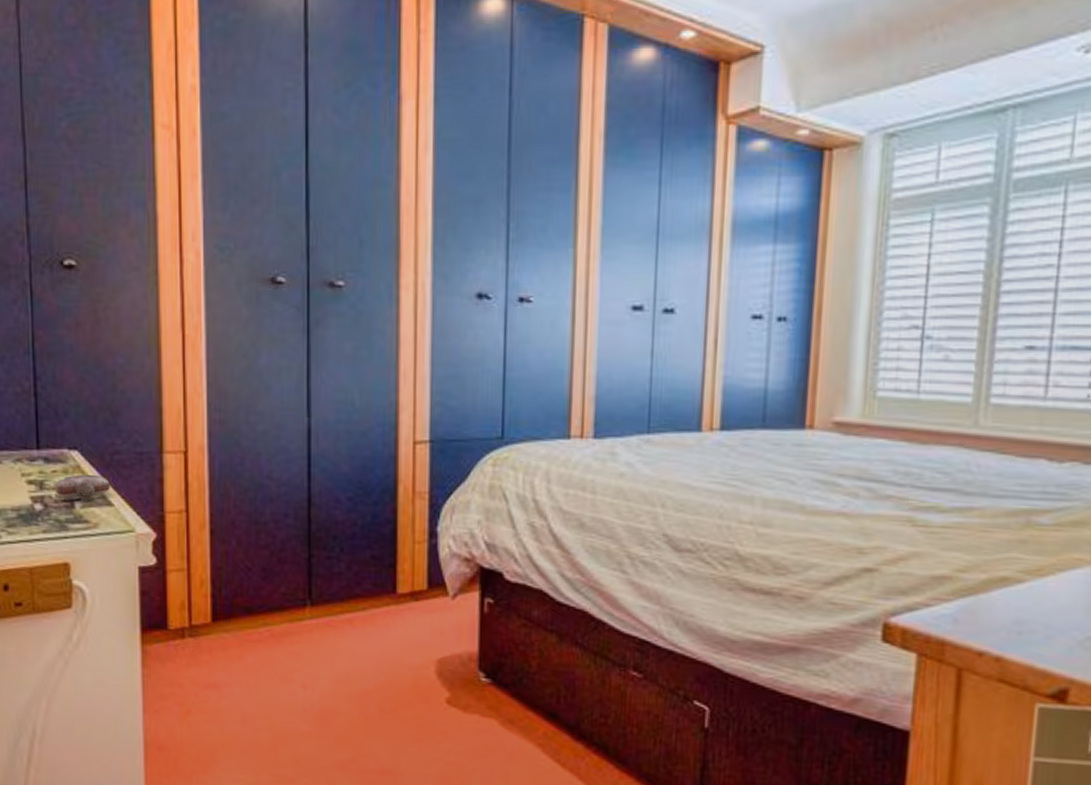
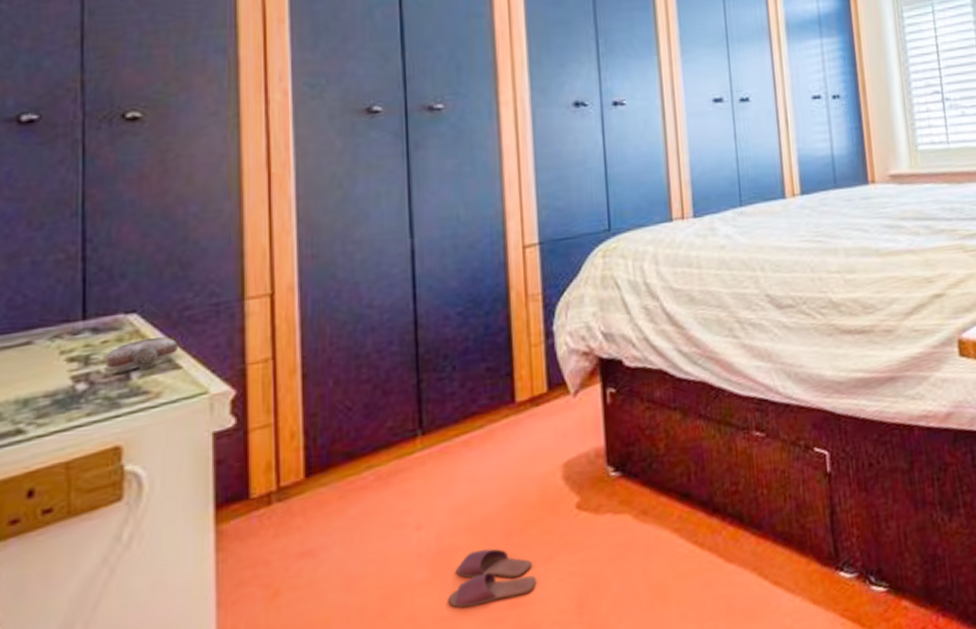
slippers: none [327,718,405,766] -> present [448,548,536,608]

